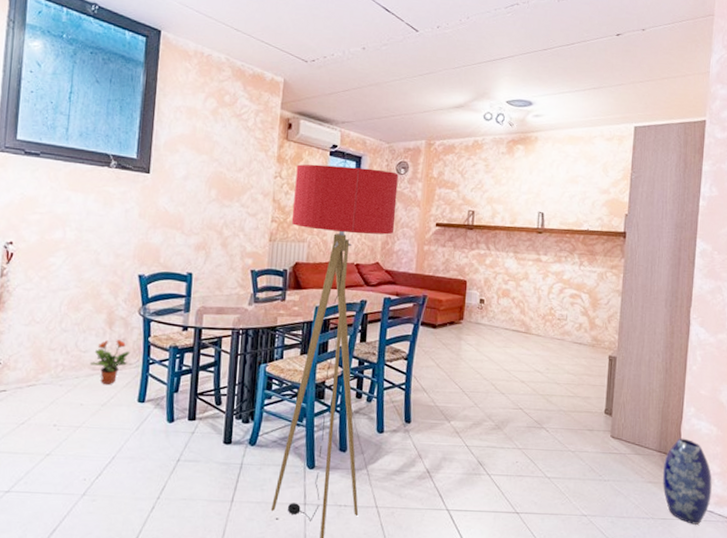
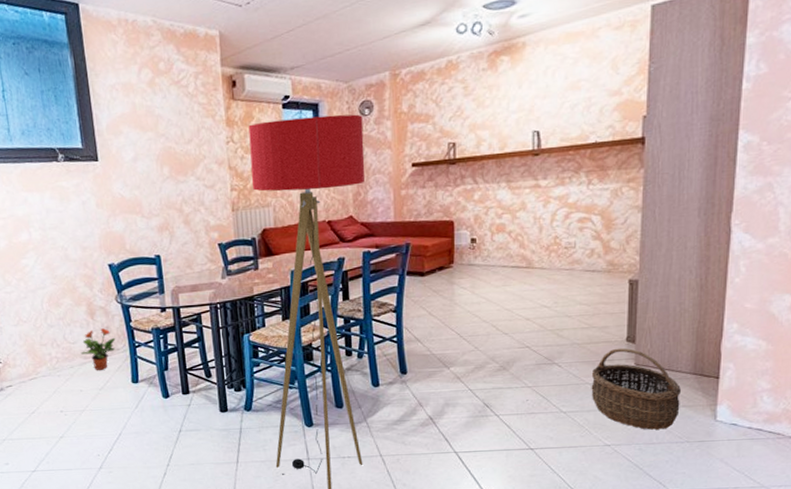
wicker basket: none [572,419,648,504] -> present [591,347,681,430]
vase: present [662,438,712,525] -> none [698,357,761,444]

